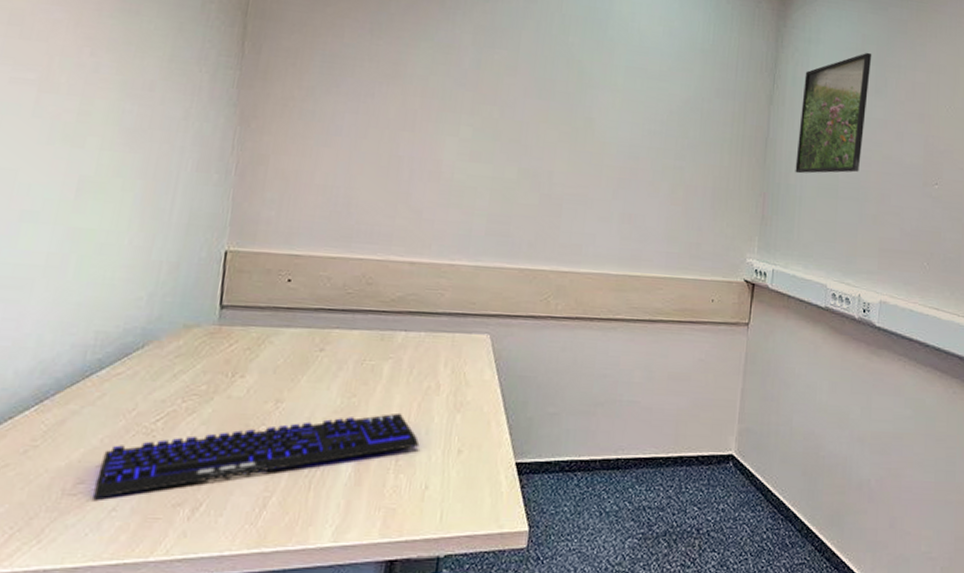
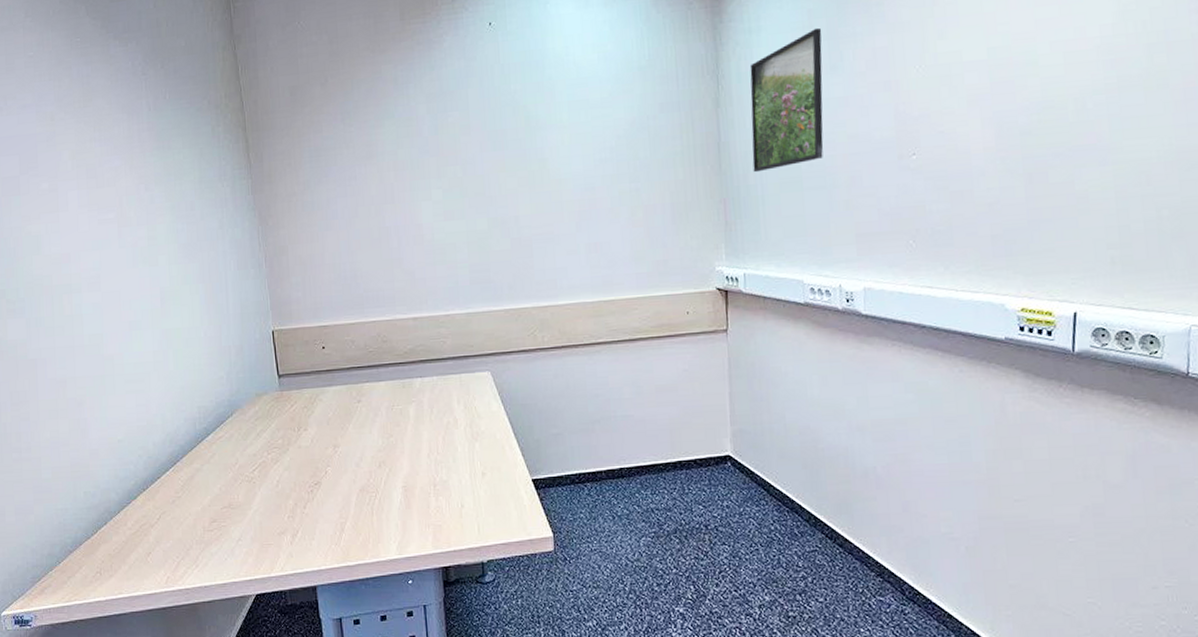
keyboard: present [93,412,420,500] -> none [223,446,450,533]

